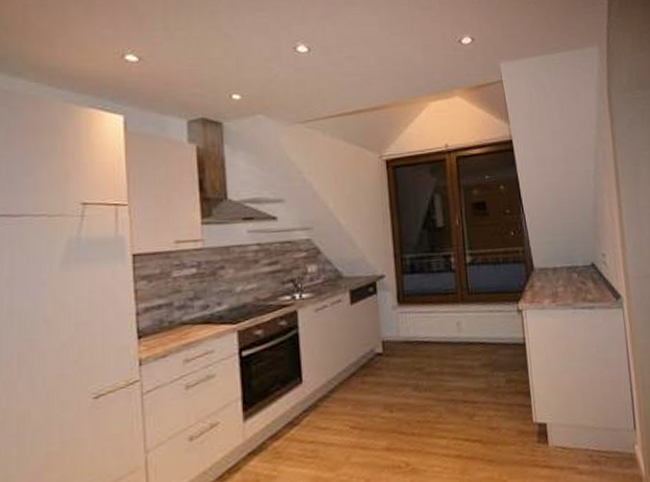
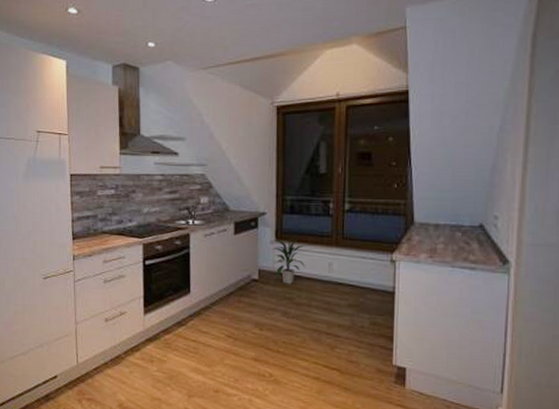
indoor plant: none [396,299,434,353] -> present [273,237,306,284]

